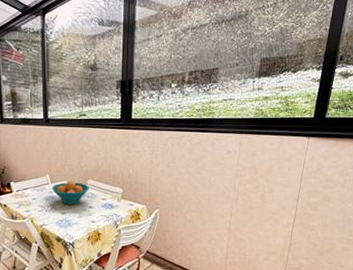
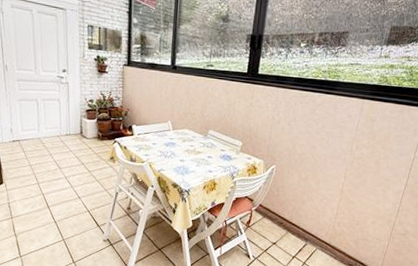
fruit bowl: present [52,180,89,205] -> none [173,128,210,153]

